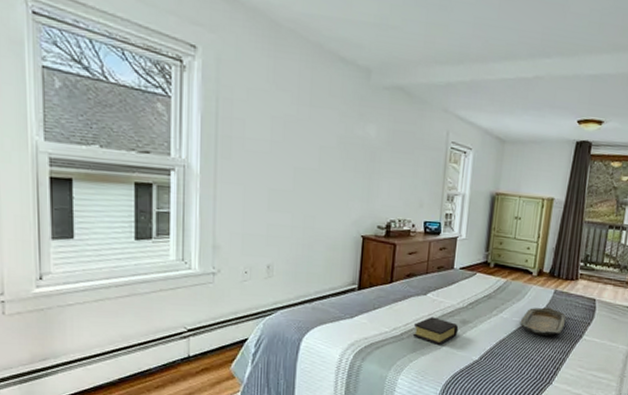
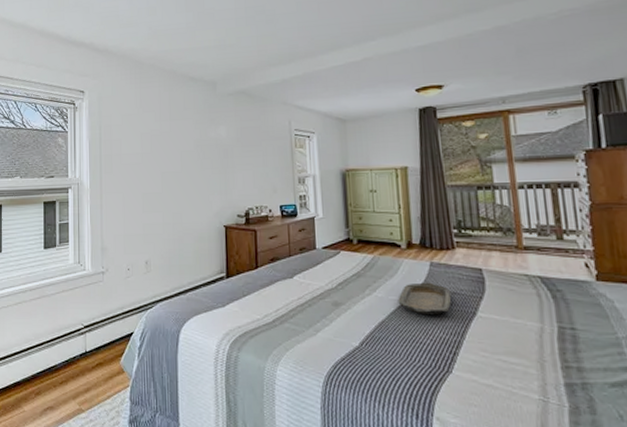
book: present [412,317,459,345] -> none [284,301,332,331]

